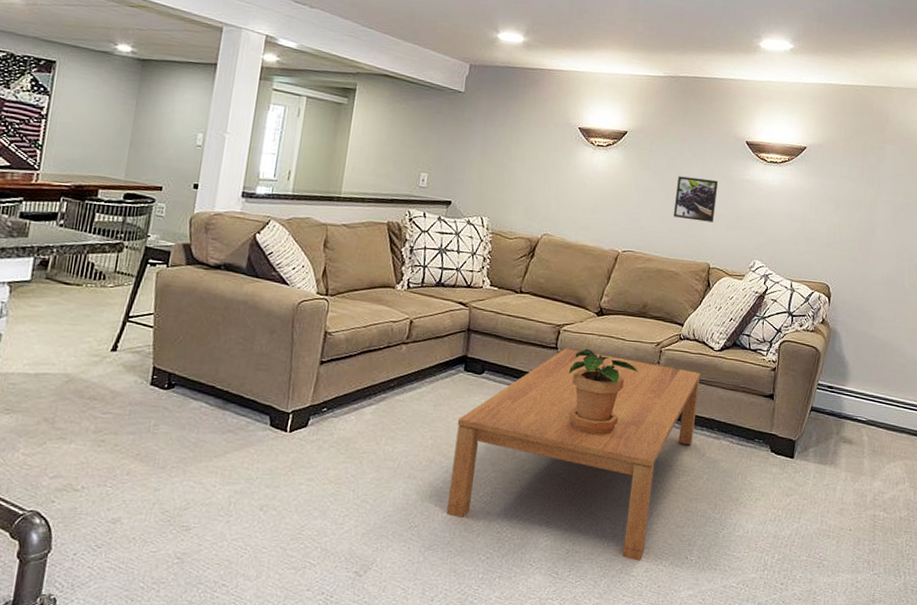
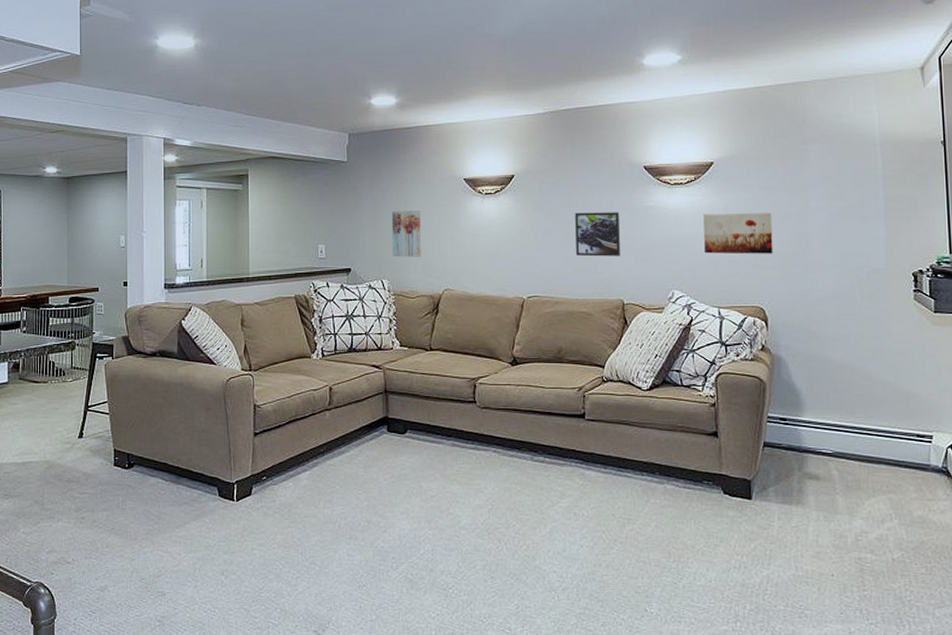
coffee table: present [446,348,701,561] -> none [388,401,633,615]
wall art: none [496,149,531,199] -> present [391,211,421,257]
potted plant: present [568,348,639,435] -> none [491,399,564,487]
wall art: none [787,193,848,237] -> present [703,213,773,254]

